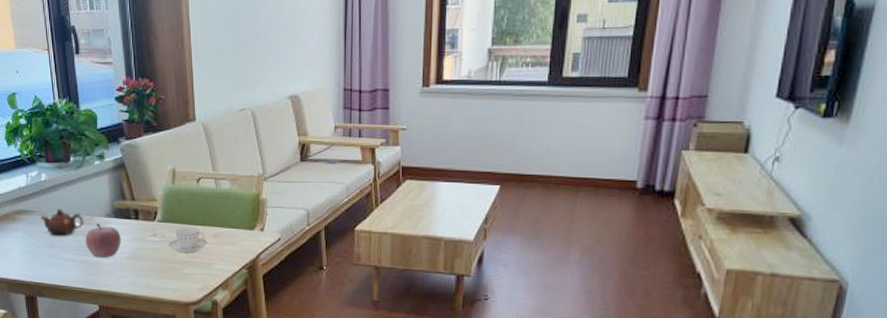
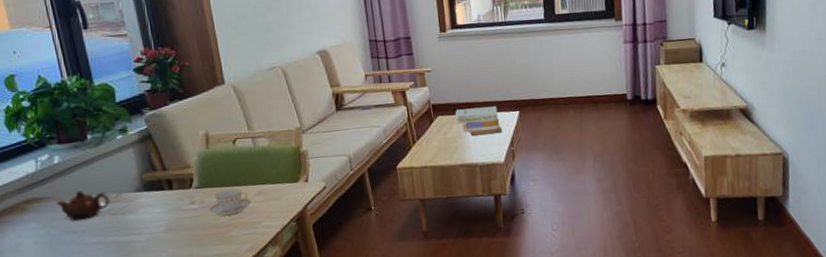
fruit: present [85,223,122,258] -> none [113,199,156,236]
books: none [425,176,476,208] -> present [455,105,502,137]

